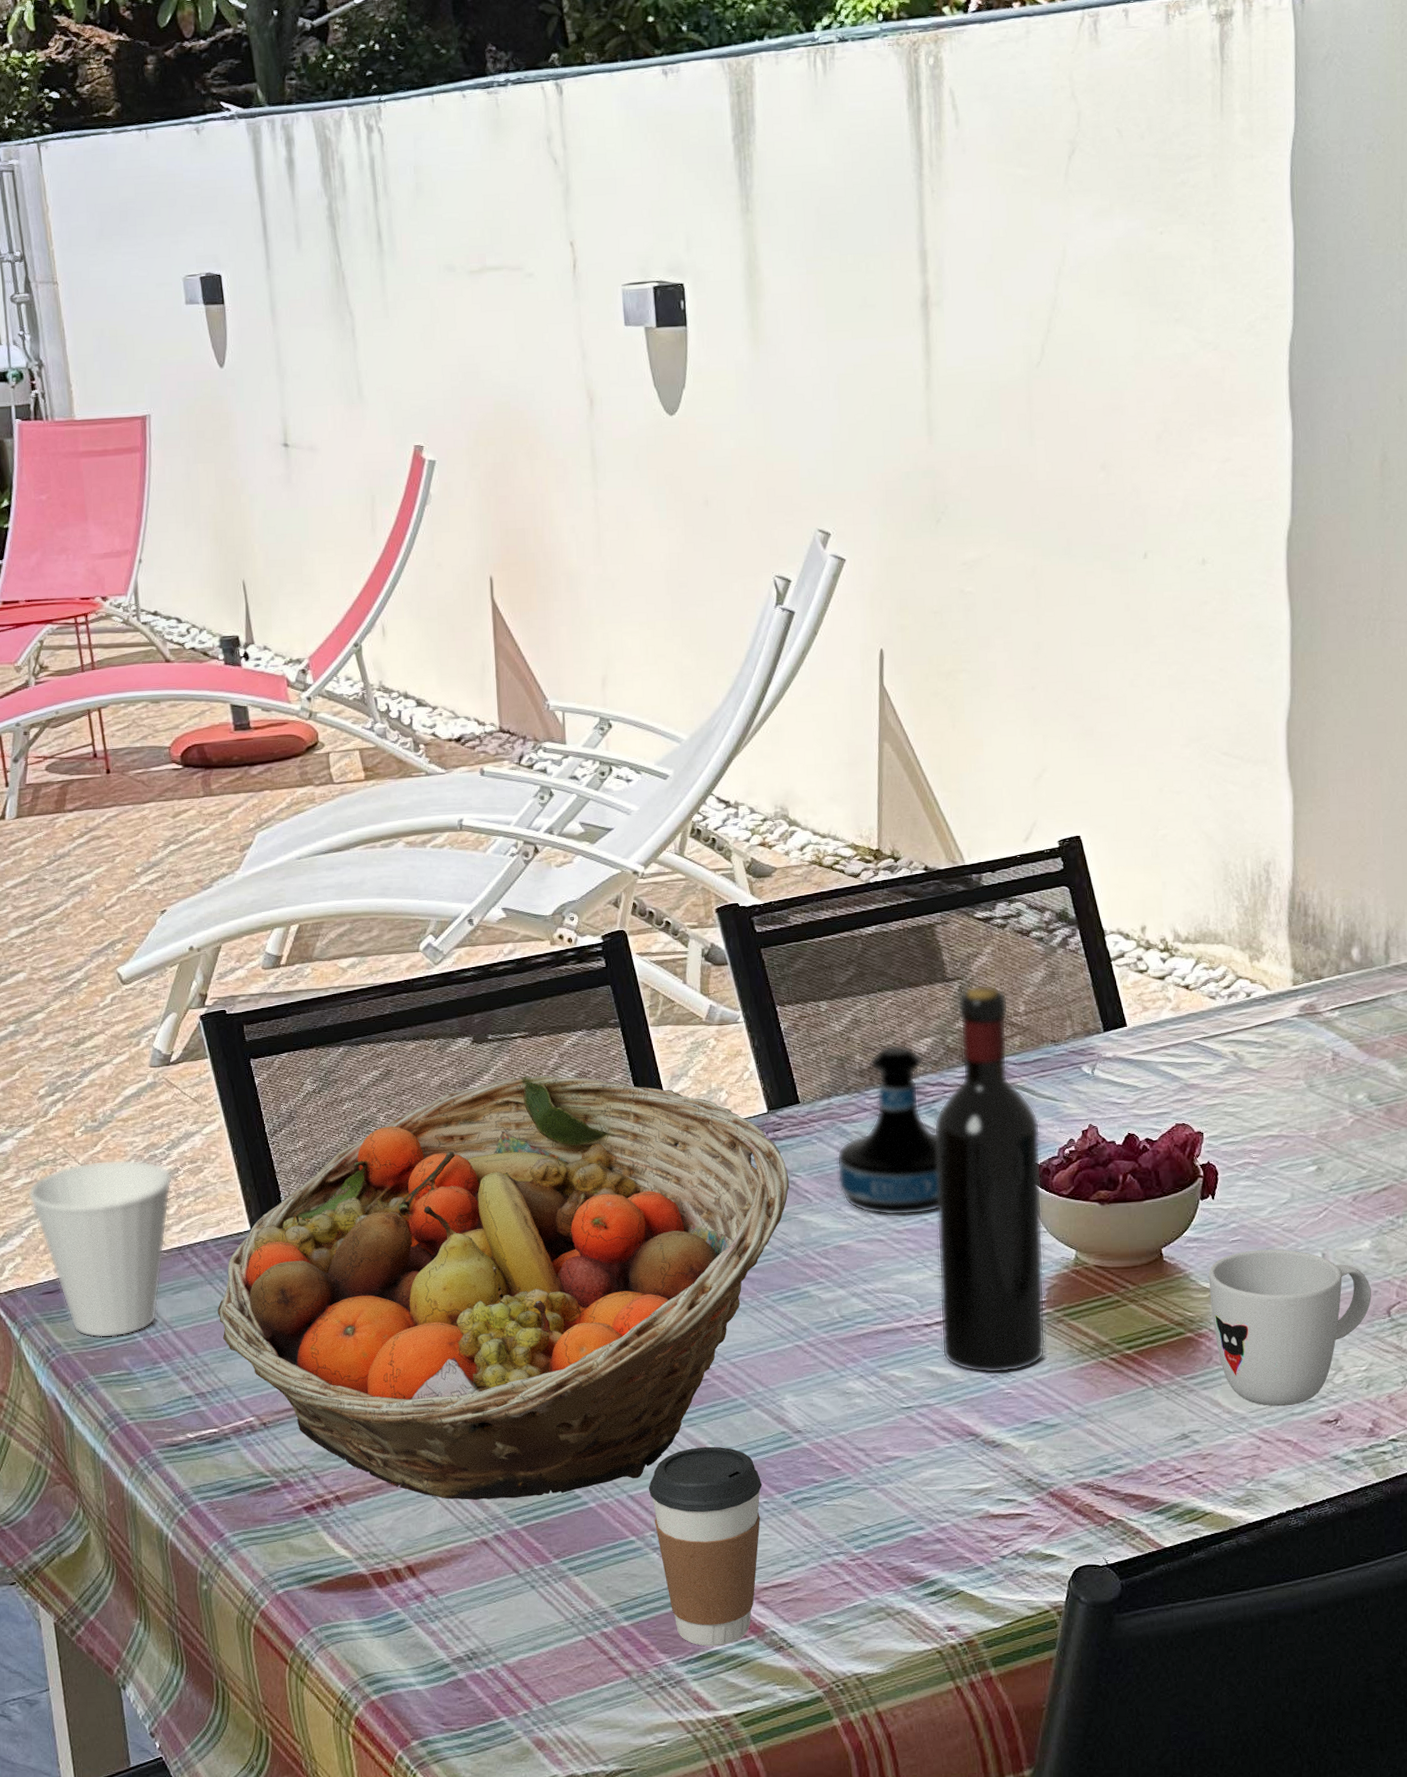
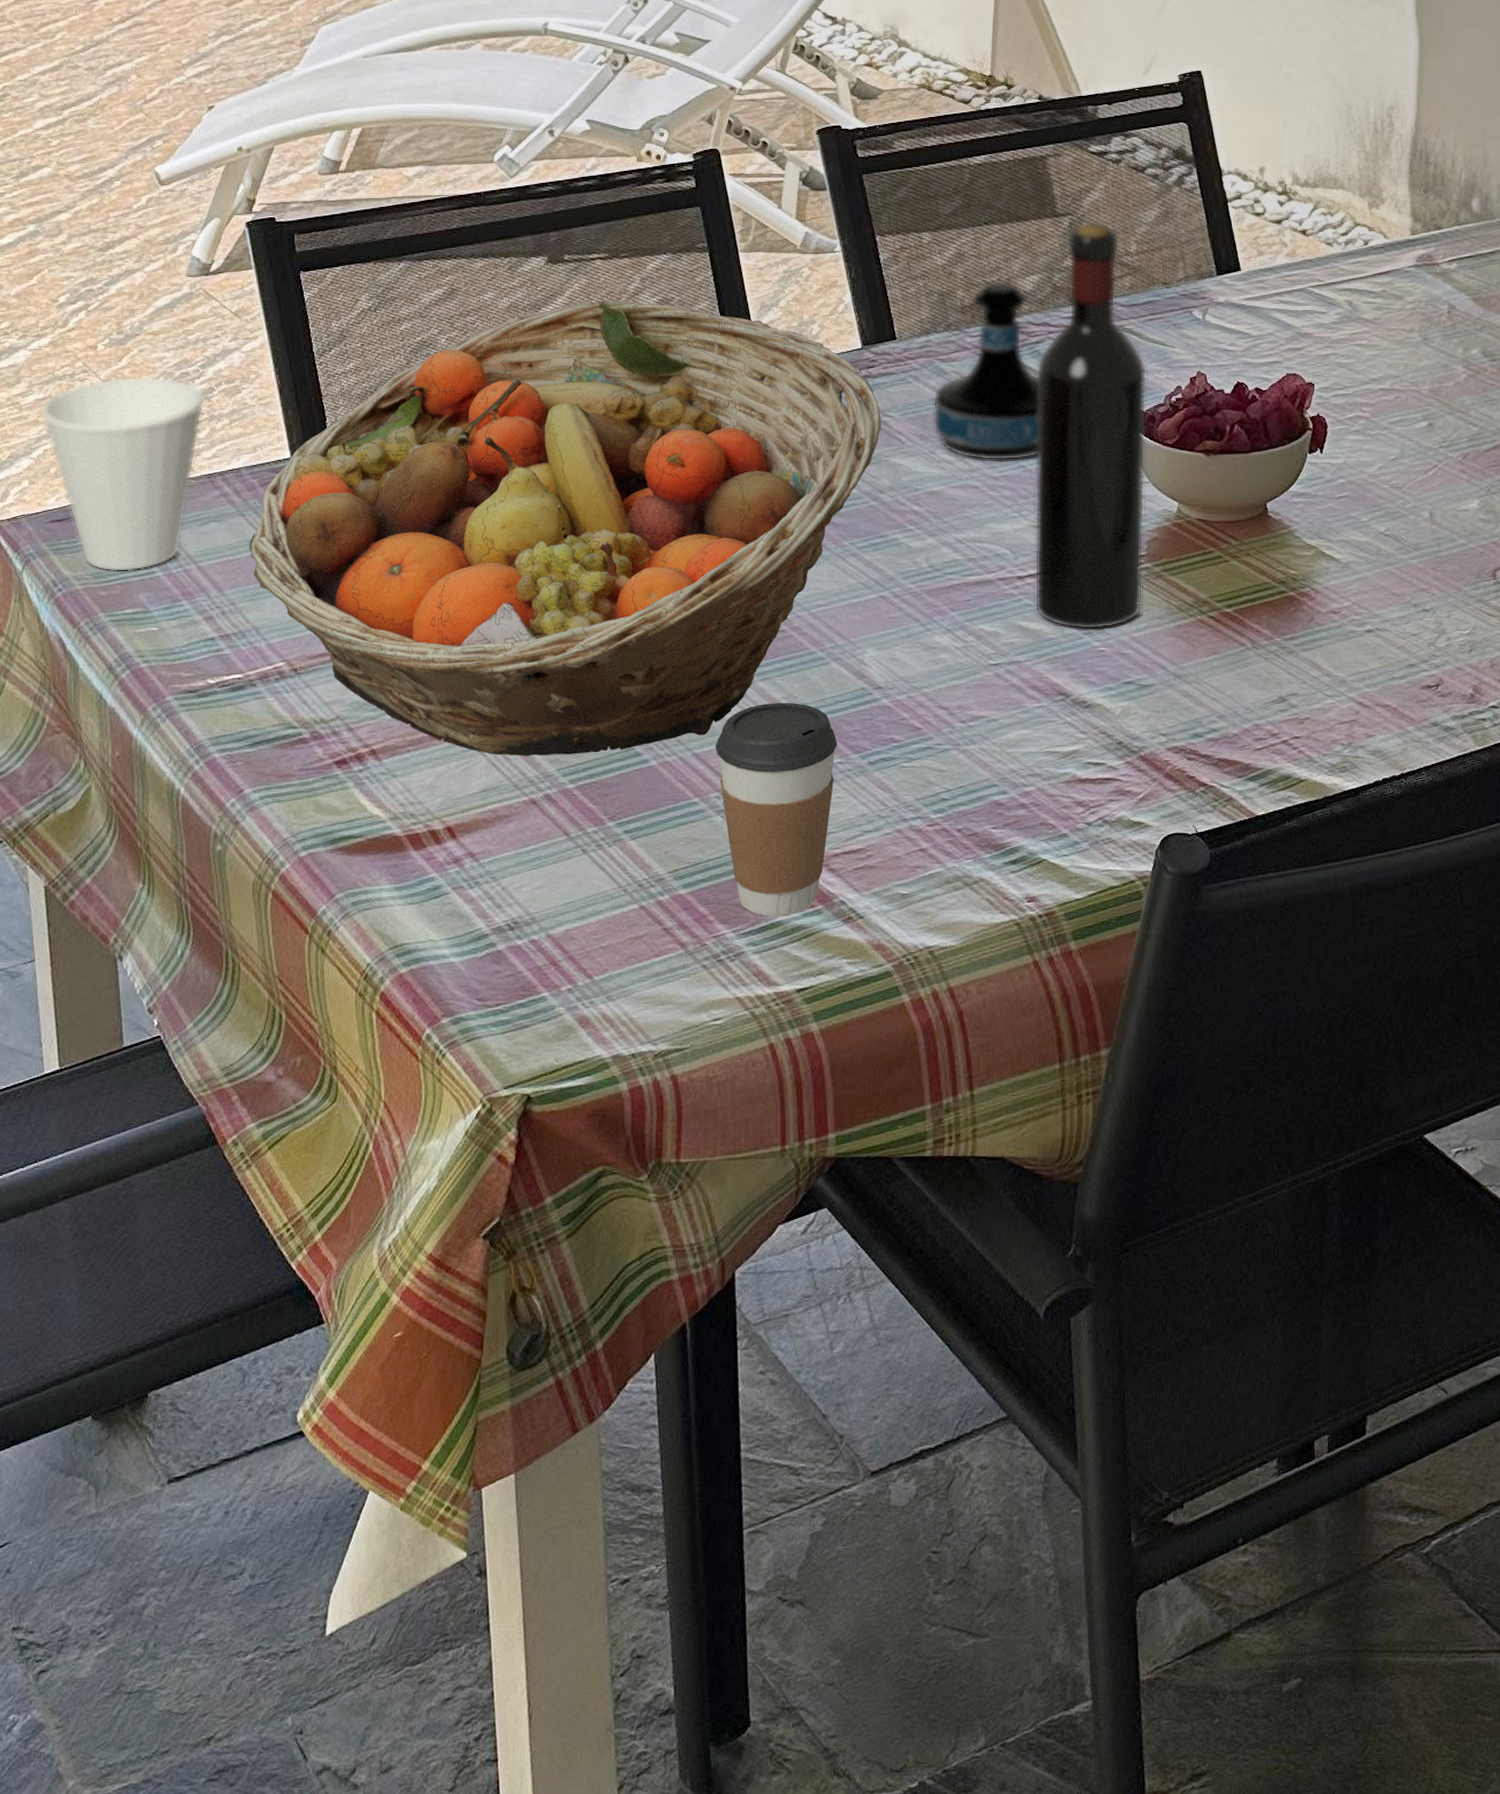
mug: present [1208,1249,1371,1407] -> none [1313,506,1477,670]

